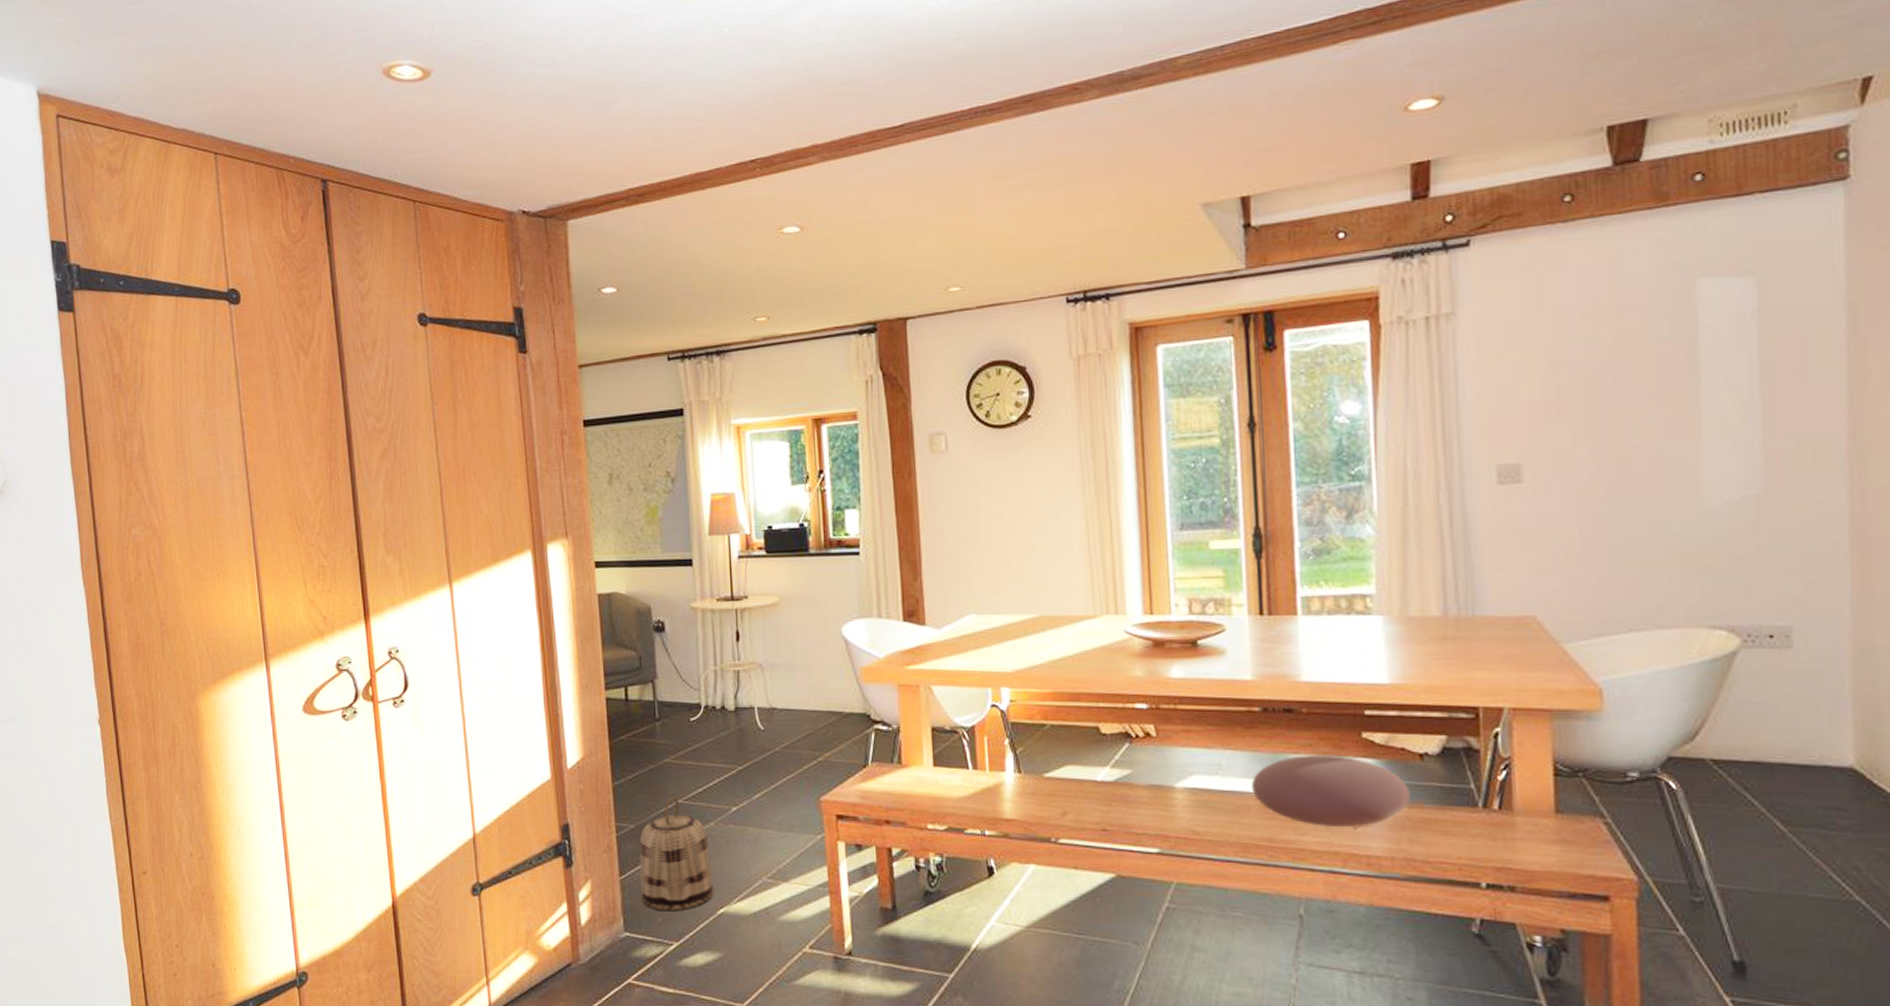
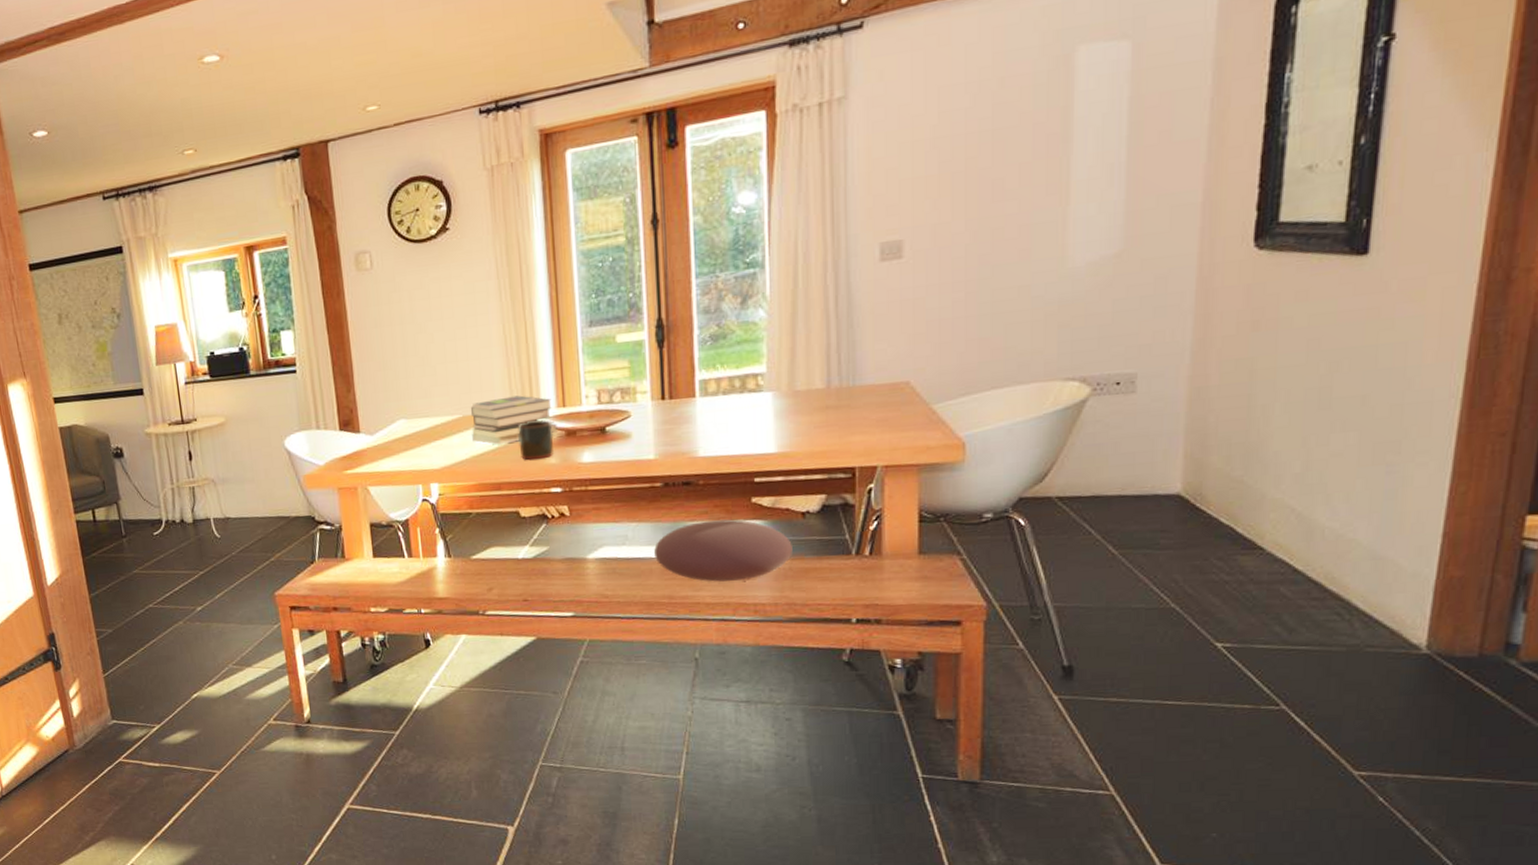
basket: present [639,796,714,912] -> none [118,602,188,700]
books: none [1047,598,1144,651] -> present [470,395,558,445]
mug: none [1099,627,1140,671] -> present [517,420,554,461]

